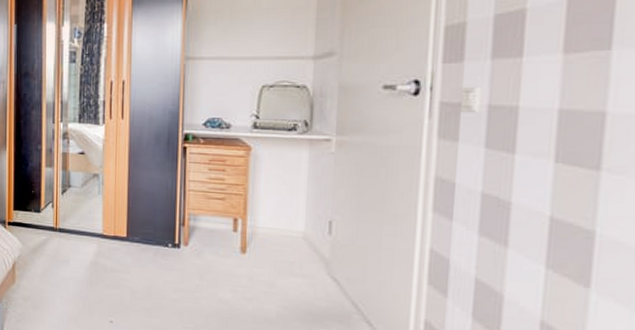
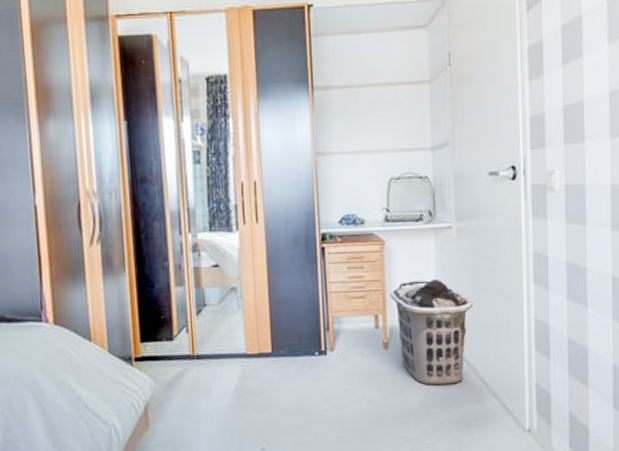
clothes hamper: none [252,190,350,302] -> present [390,279,473,386]

